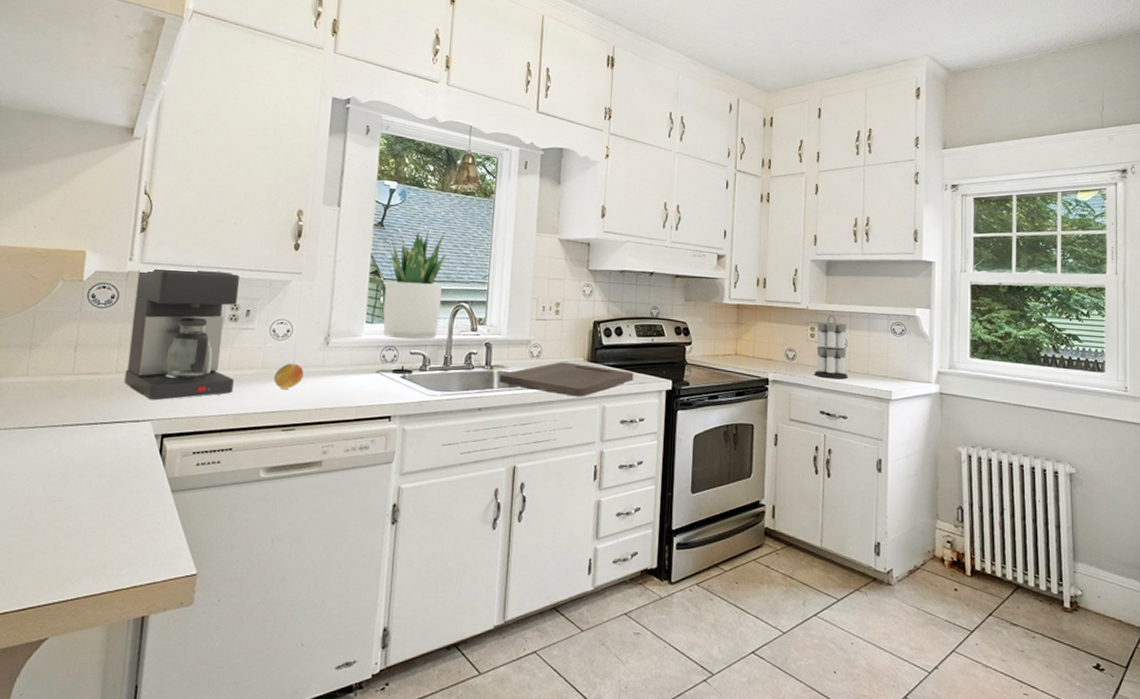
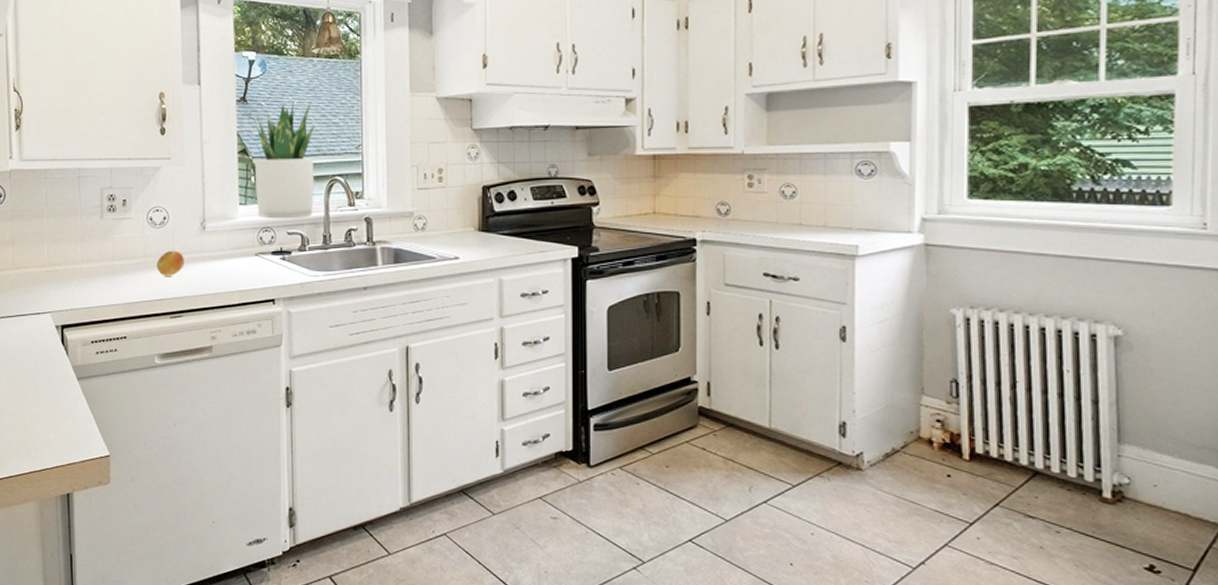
coffee maker: present [124,269,240,401] -> none [19,162,120,293]
cutting board: present [498,362,634,397] -> none [382,233,533,270]
spice rack: present [814,314,848,379] -> none [754,158,799,235]

